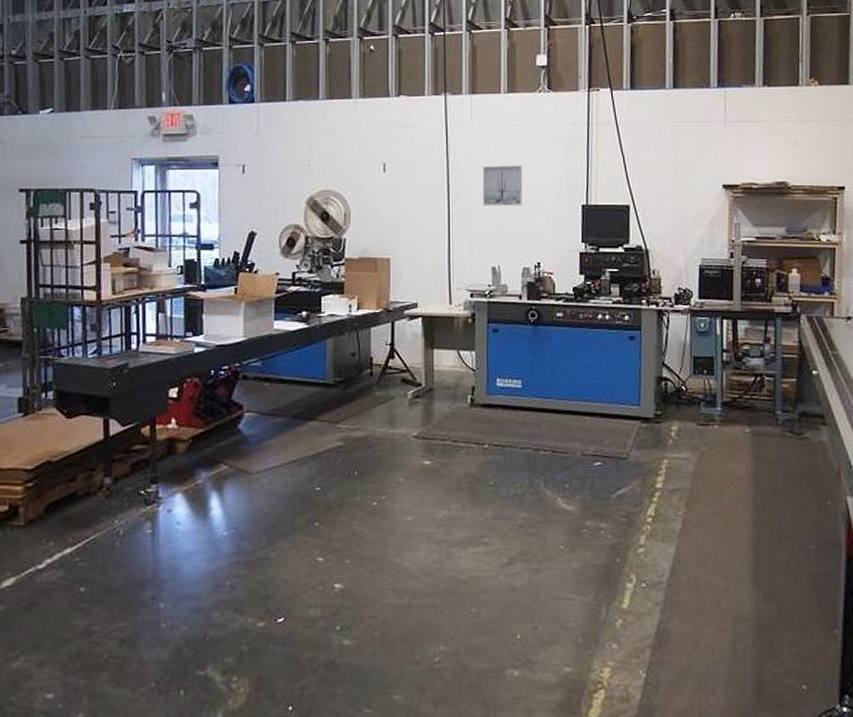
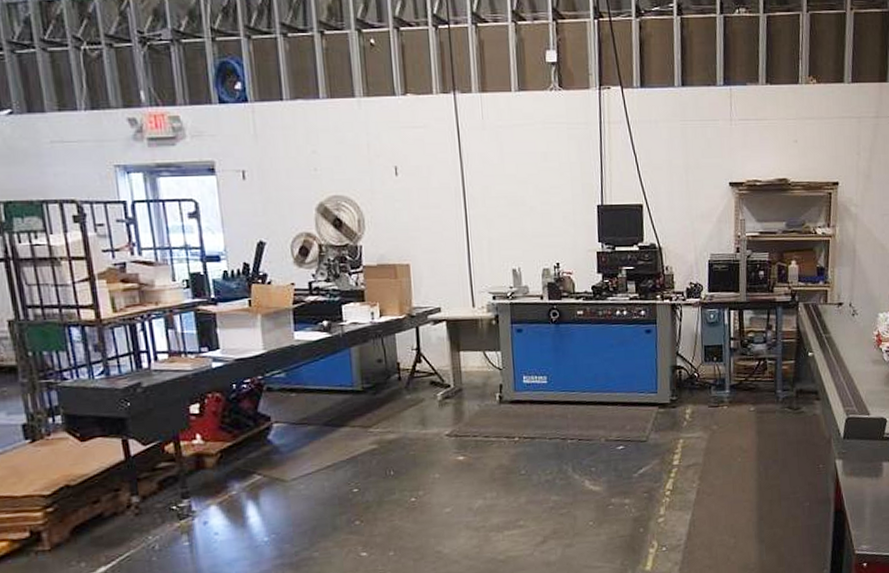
wall art: present [482,166,523,206] -> none [497,167,539,209]

